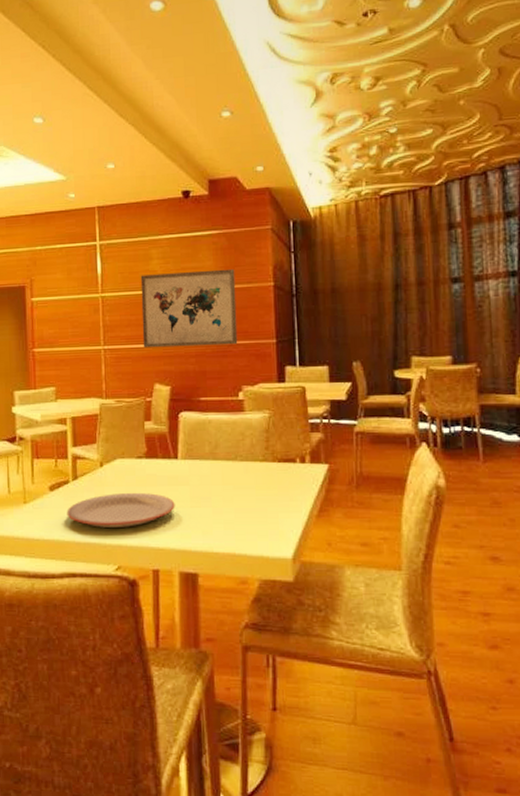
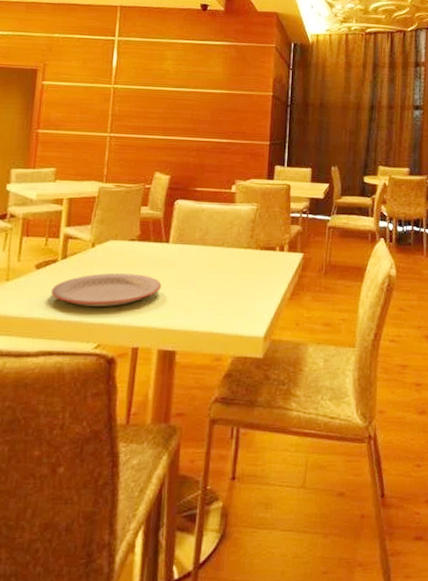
wall art: present [140,268,238,348] -> none [148,73,240,143]

